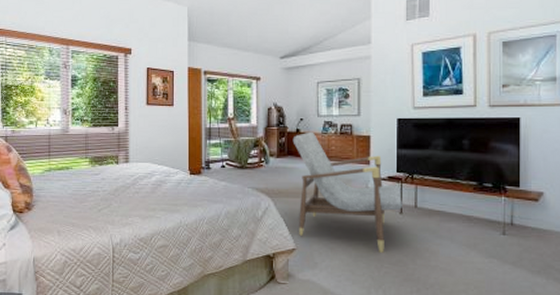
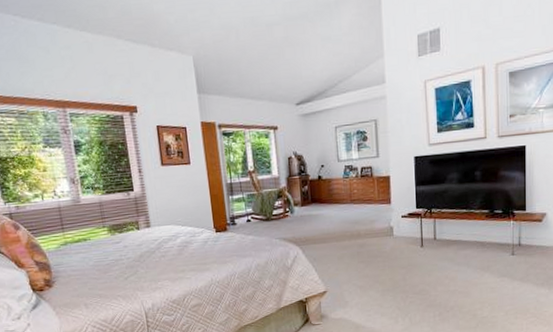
armchair: present [292,131,402,253] -> none [315,177,423,285]

